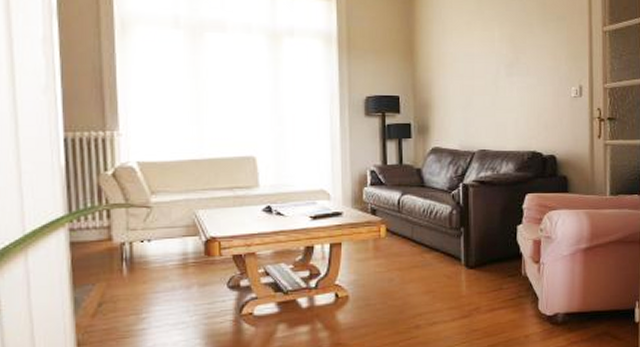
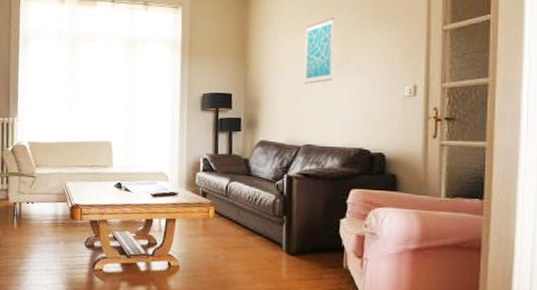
wall art: none [475,14,503,85] -> present [304,17,334,84]

